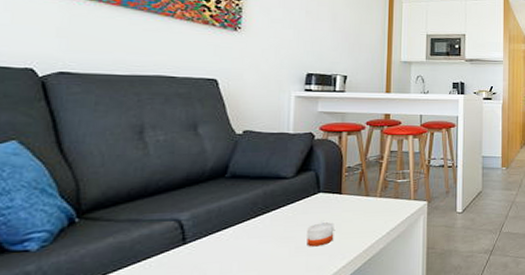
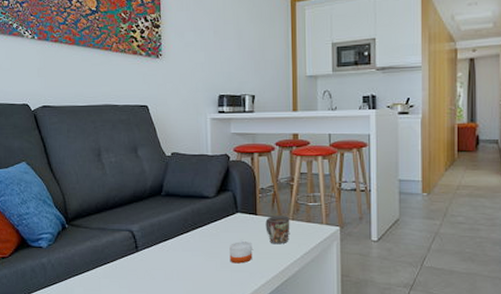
mug: none [350,193,378,223] -> present [265,216,290,245]

